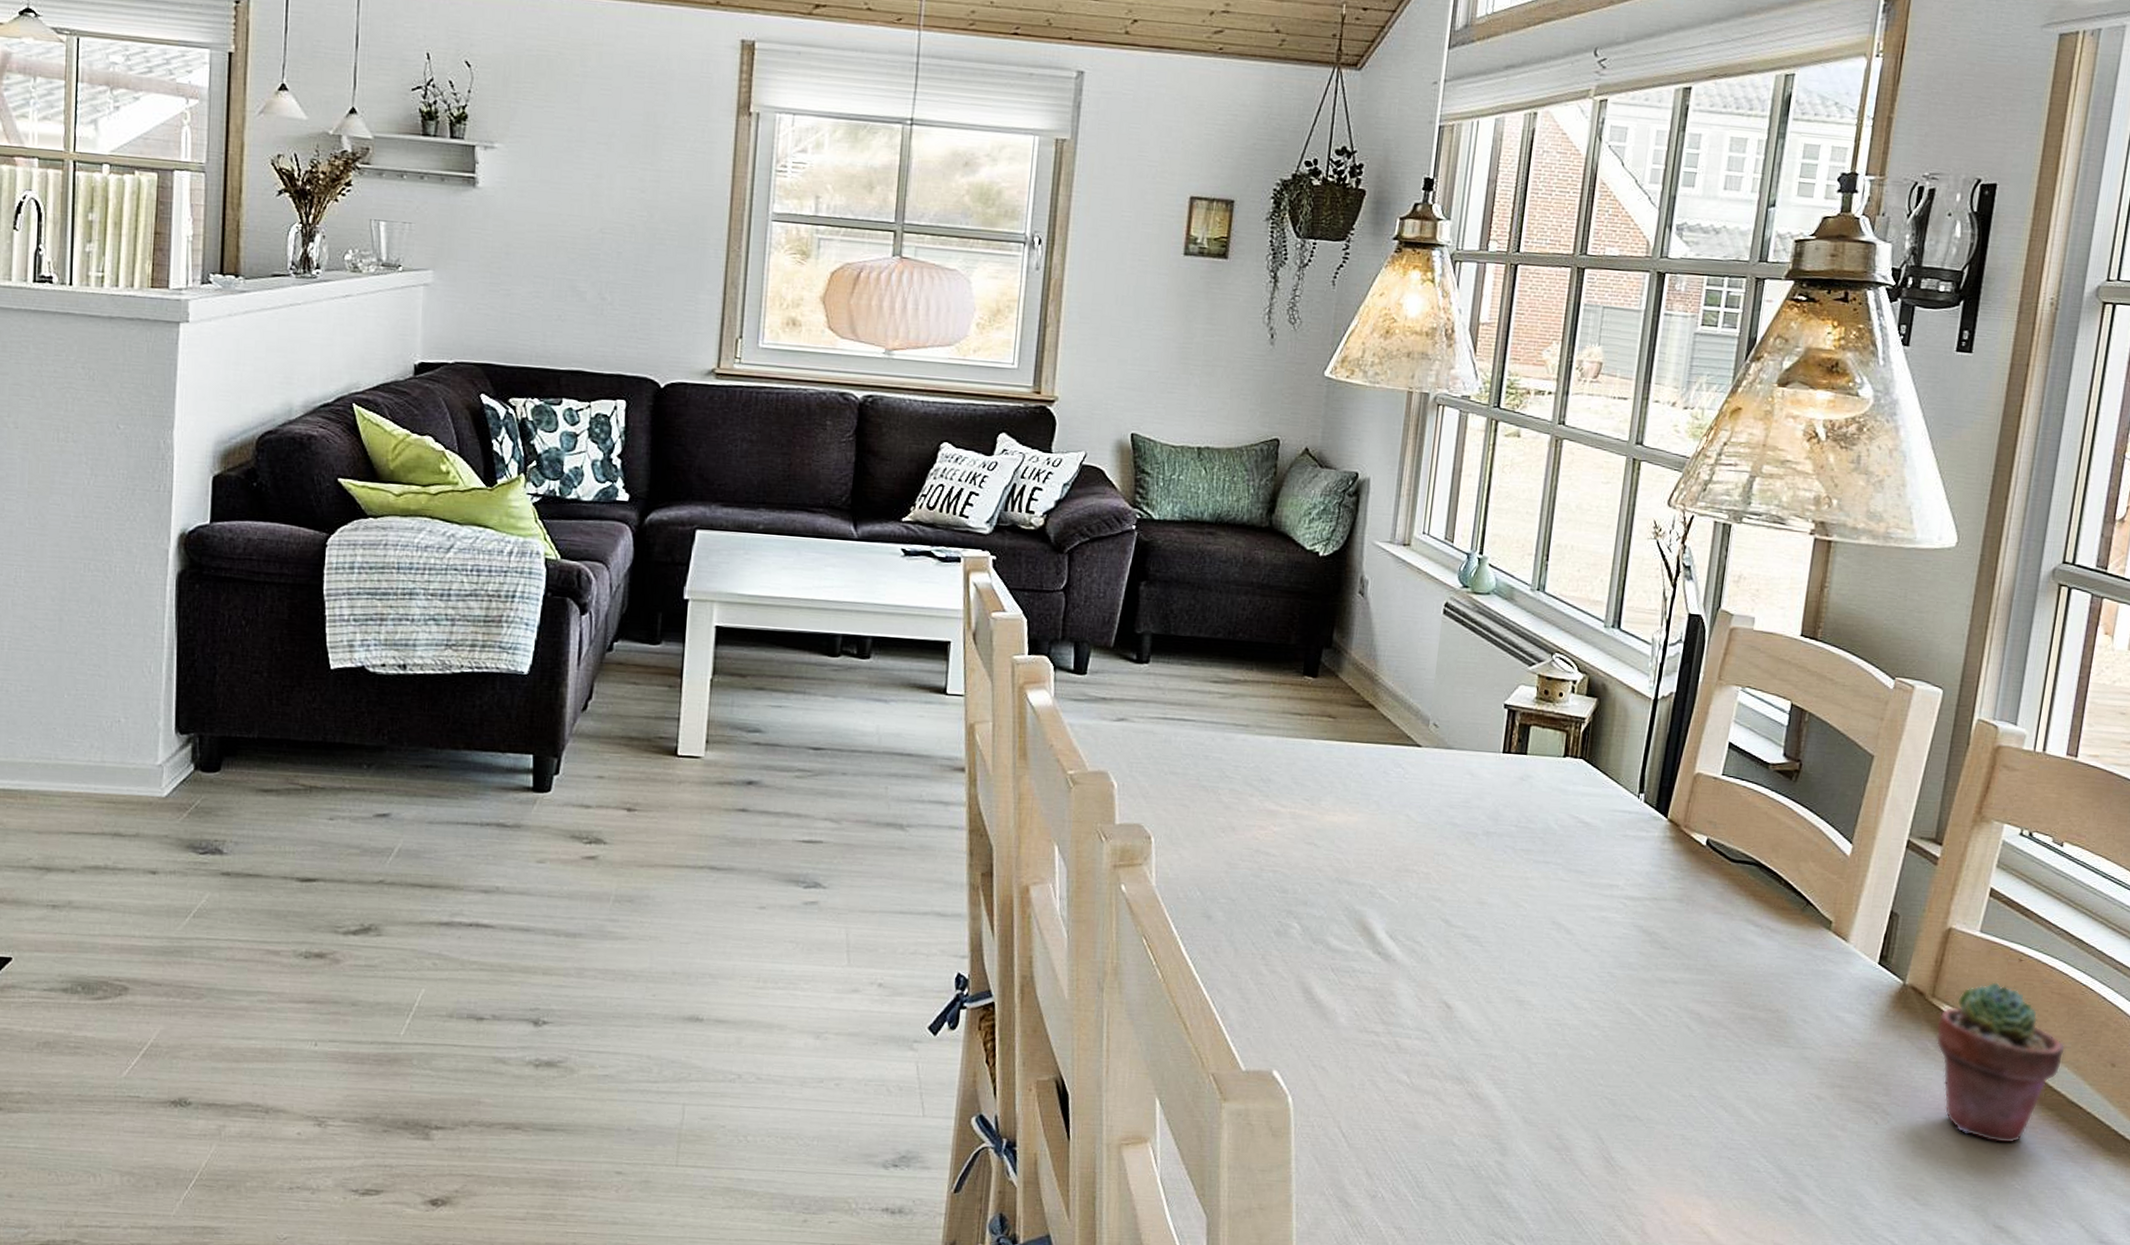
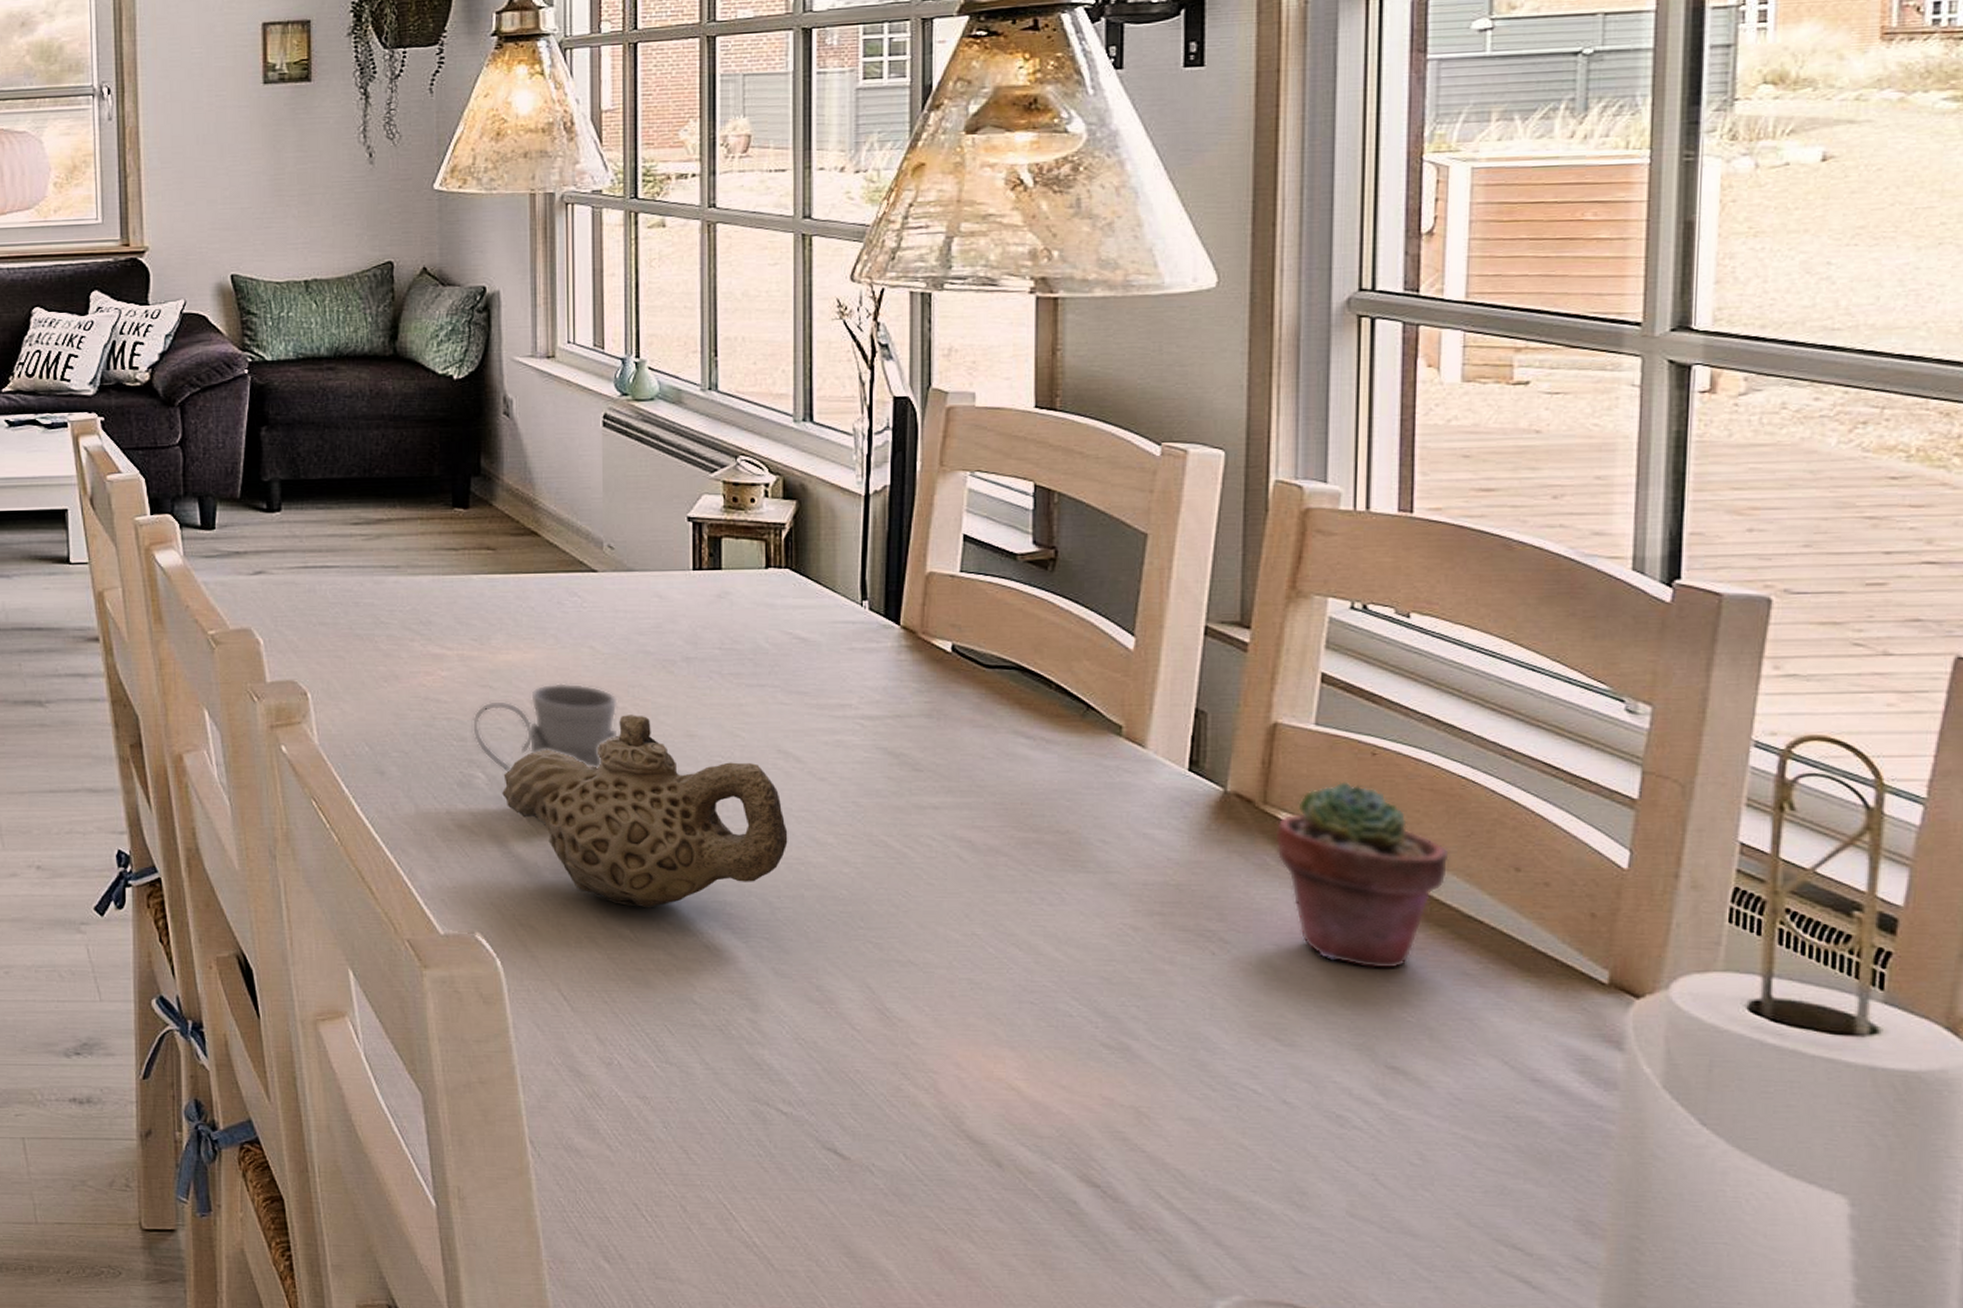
mug: none [1294,846,1424,927] -> present [473,683,618,772]
teapot: none [1313,879,1552,1057] -> present [502,715,788,908]

